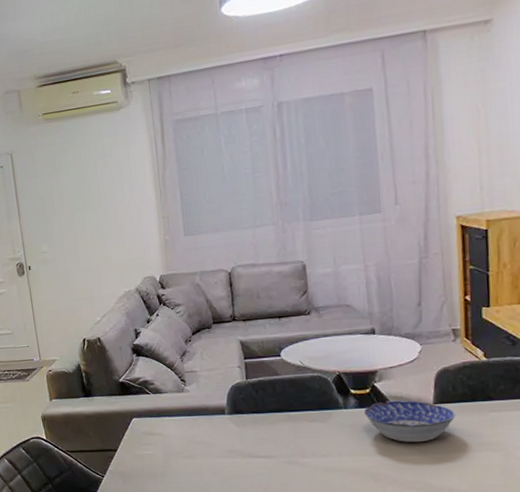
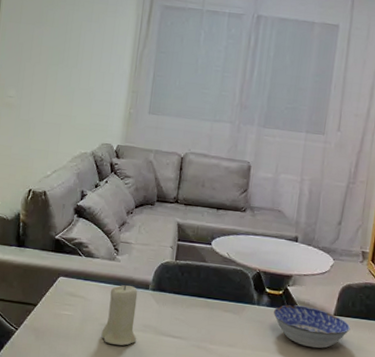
candle: none [186,413,225,475] -> present [101,284,138,346]

